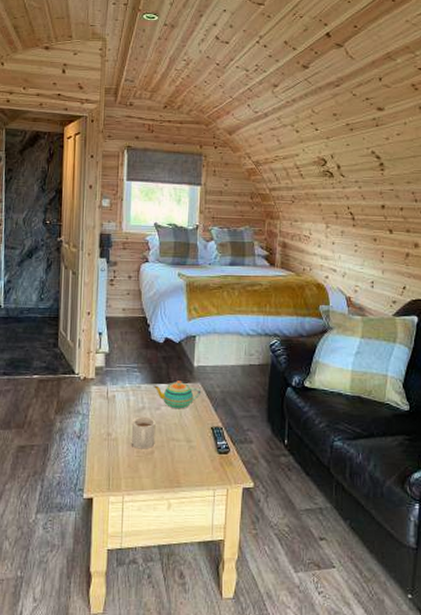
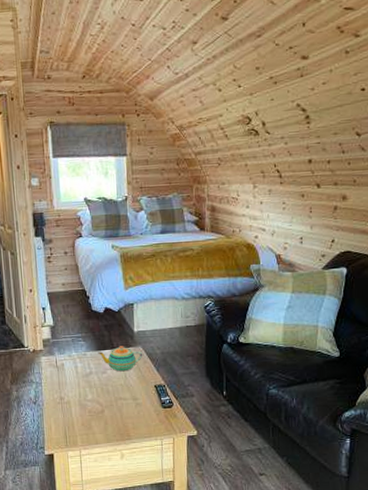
mug: present [132,416,156,449] -> none [82,380,105,409]

